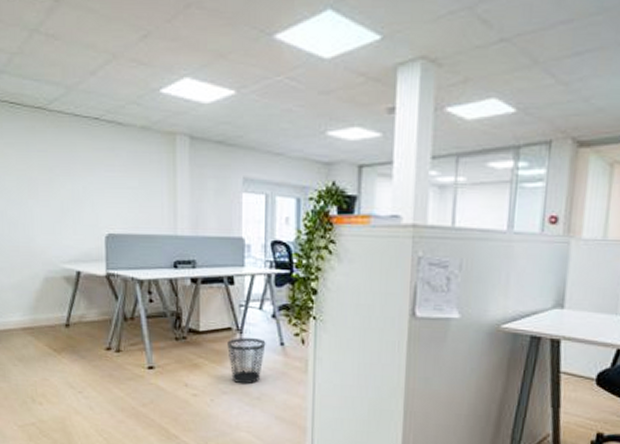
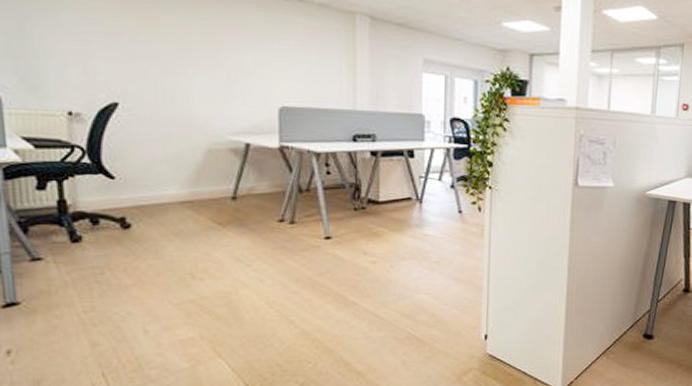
wastebasket: present [227,338,266,385] -> none [407,207,445,250]

